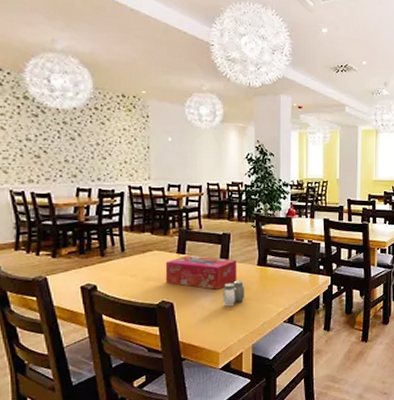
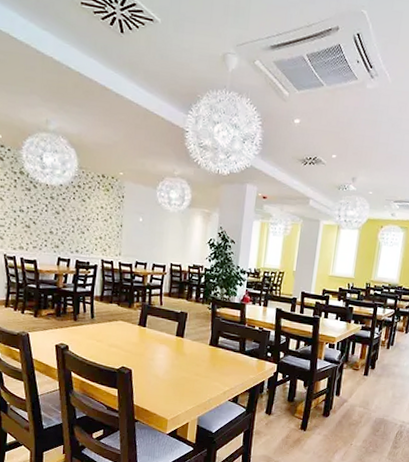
tissue box: present [165,256,237,290] -> none [126,328,191,363]
salt and pepper shaker: present [223,280,245,307] -> none [175,356,196,380]

